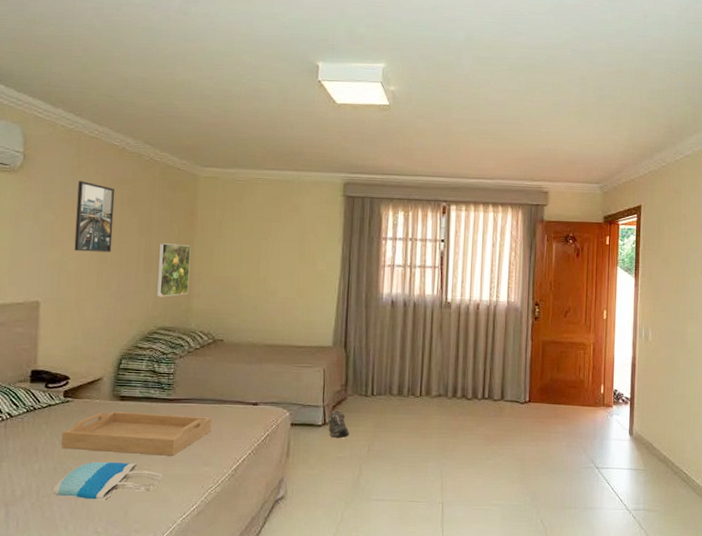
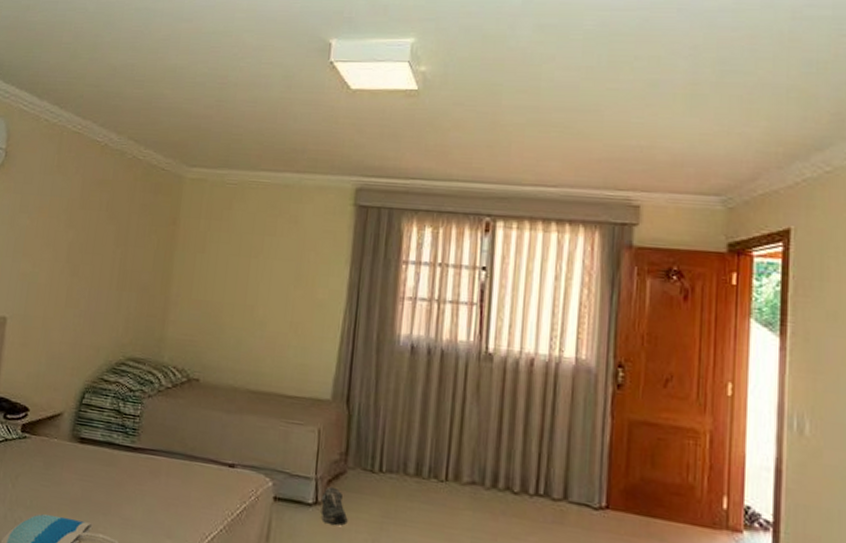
serving tray: present [61,411,212,456] -> none [13,454,180,520]
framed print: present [74,181,115,253] -> none [46,181,94,265]
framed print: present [156,243,191,297] -> none [128,256,170,322]

